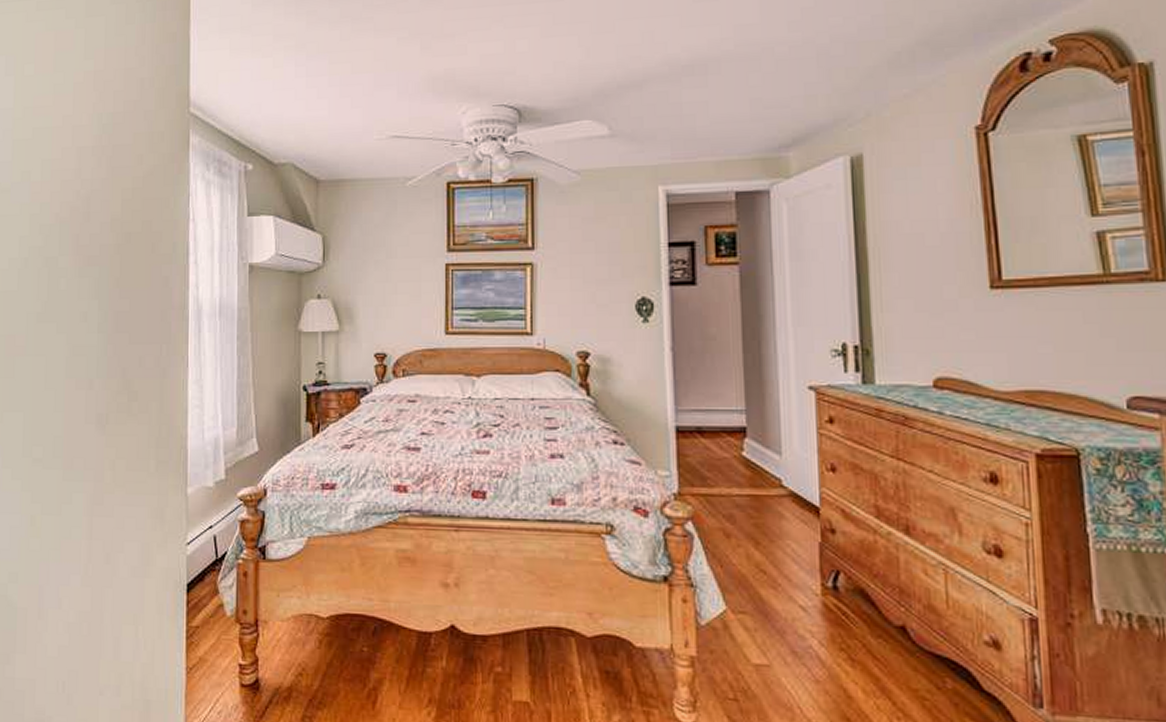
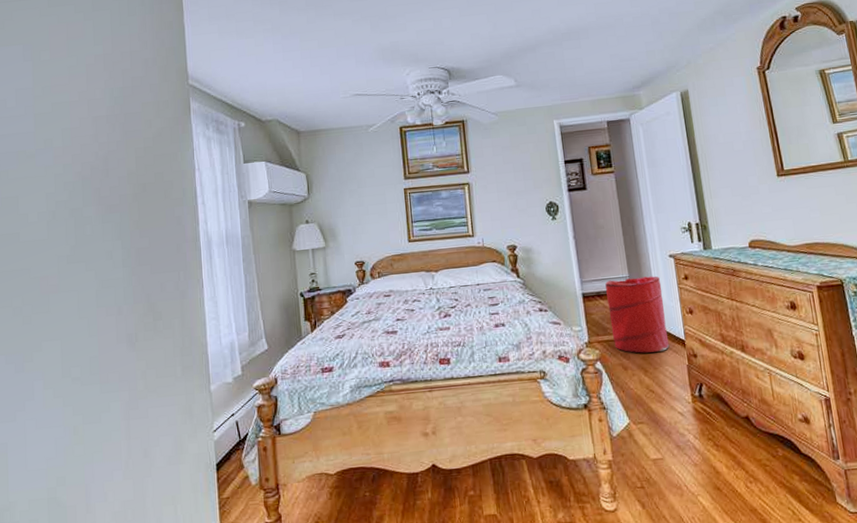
laundry hamper: none [710,412,796,519] -> present [605,276,670,353]

